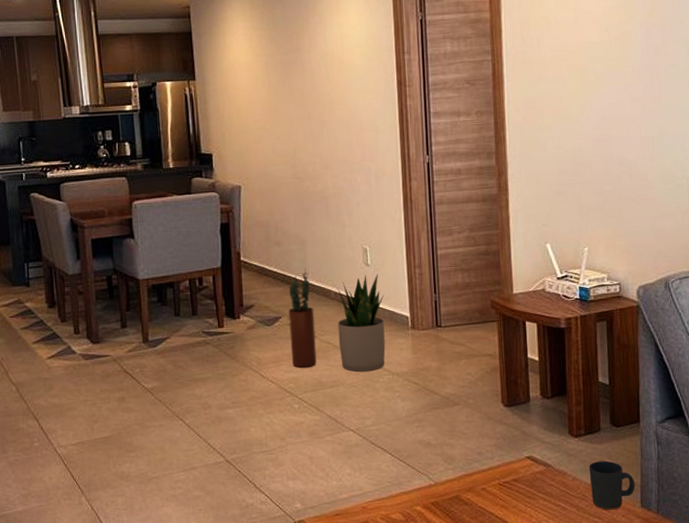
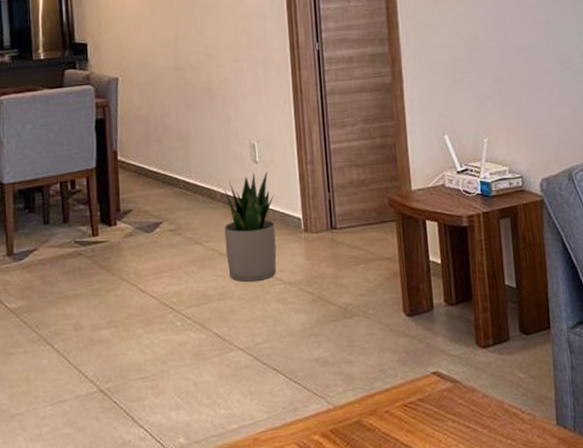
vase: present [288,268,317,368] -> none [170,167,202,280]
mug: present [589,461,635,510] -> none [499,373,550,430]

